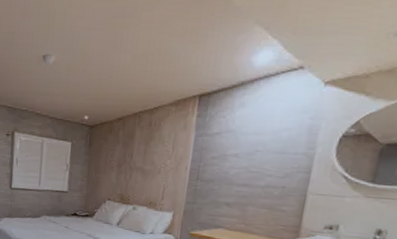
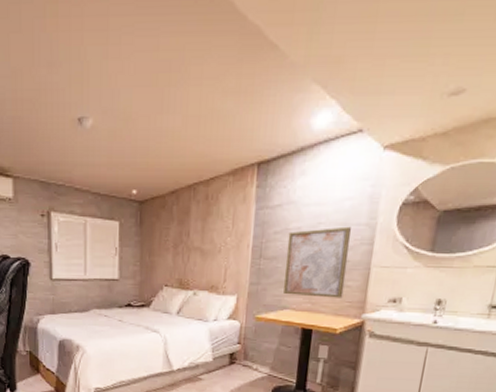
wall art: none [218,155,288,222] -> present [283,226,351,298]

